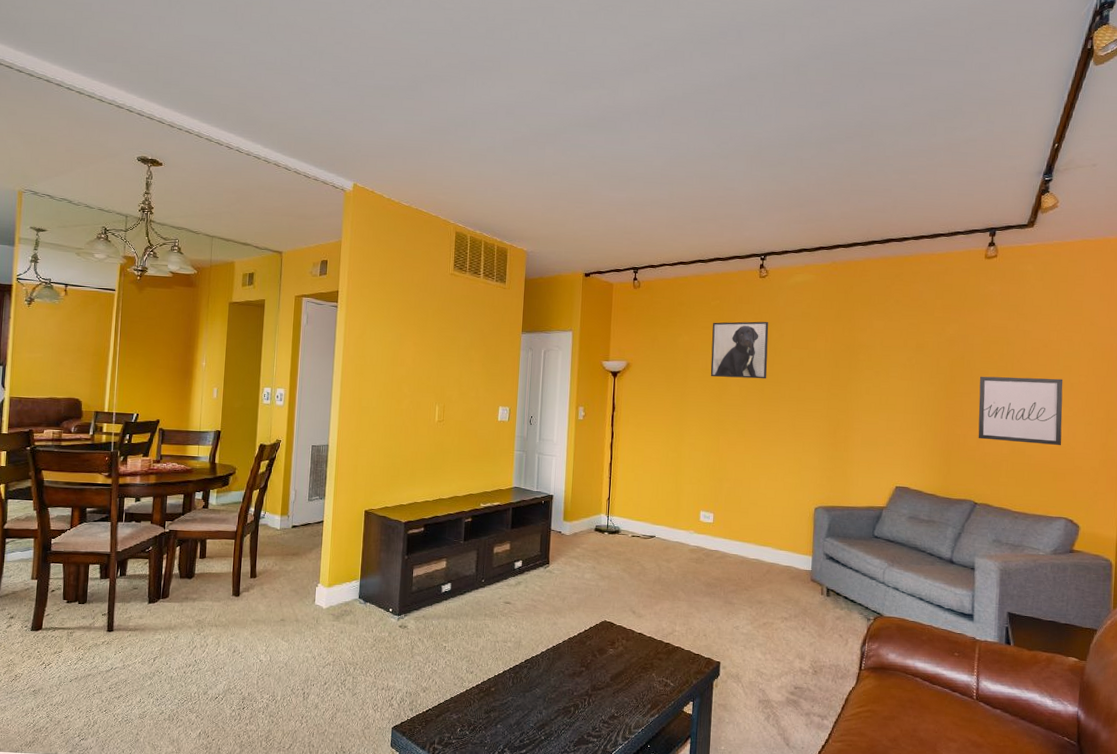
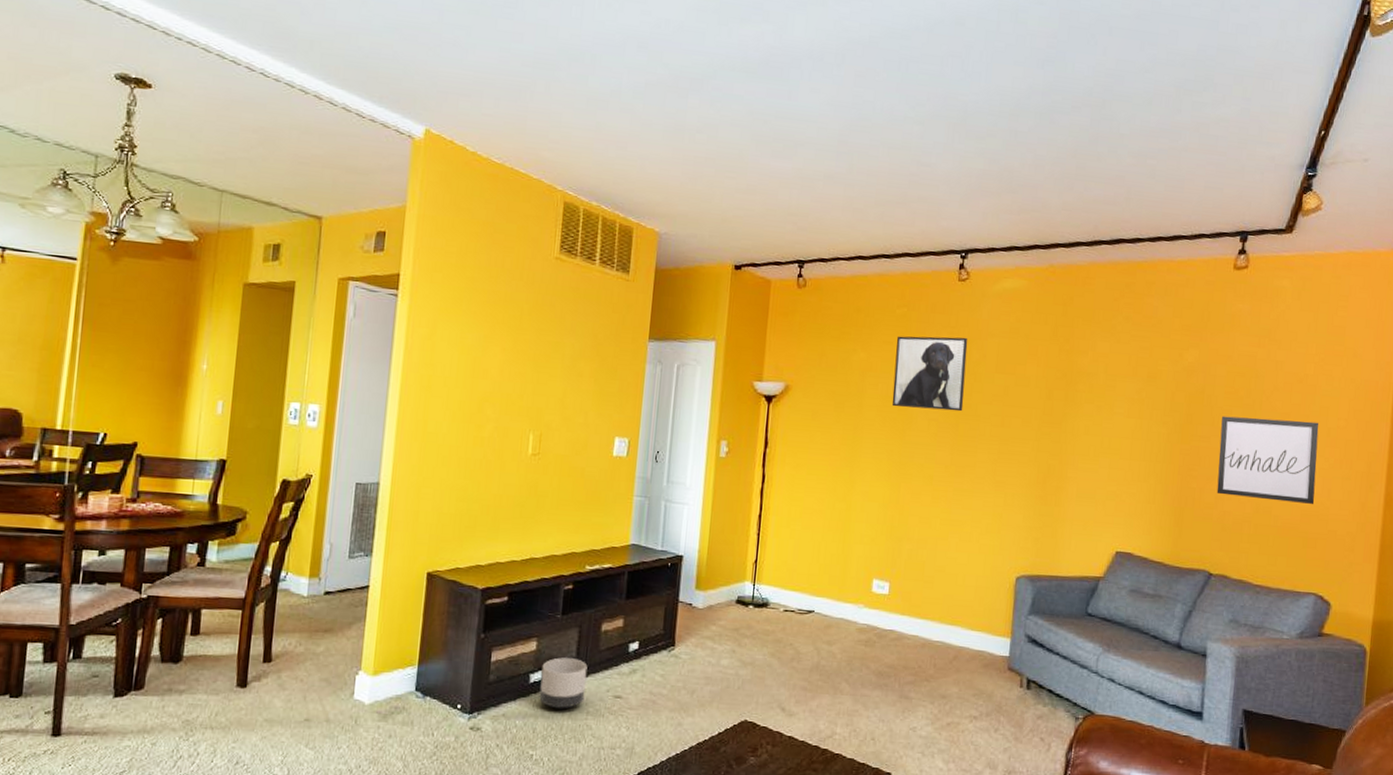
planter: none [449,573,484,612] -> present [539,657,588,710]

